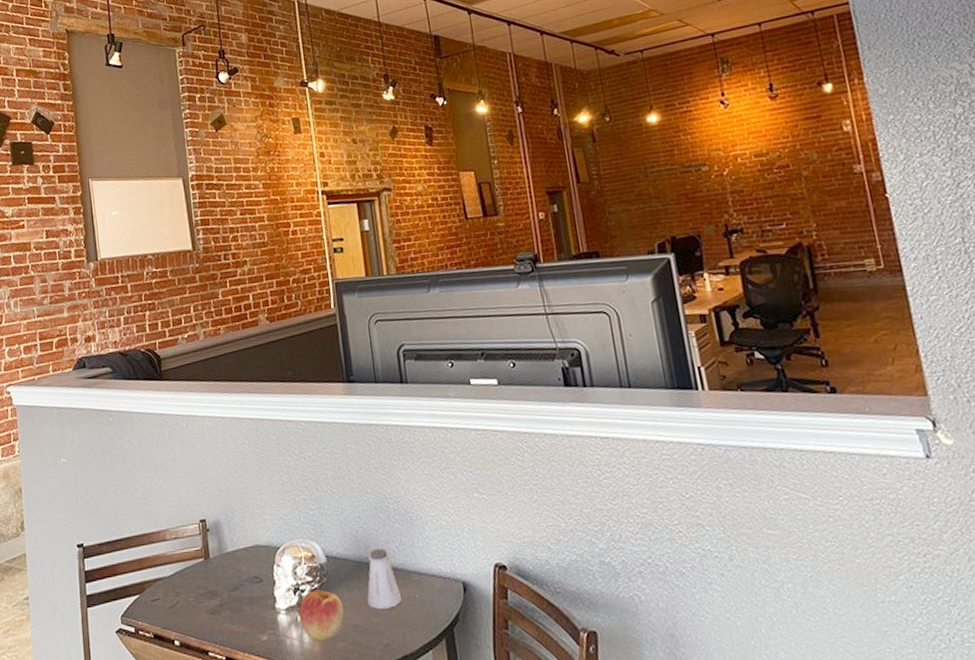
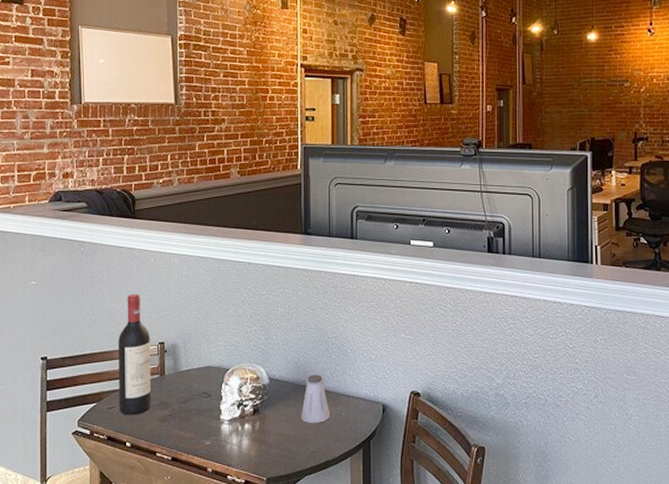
wine bottle: none [156,464,198,608] -> present [119,293,152,416]
apple: present [299,590,344,641] -> none [241,405,279,447]

